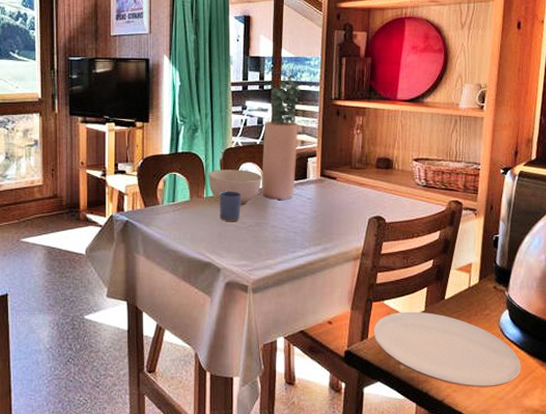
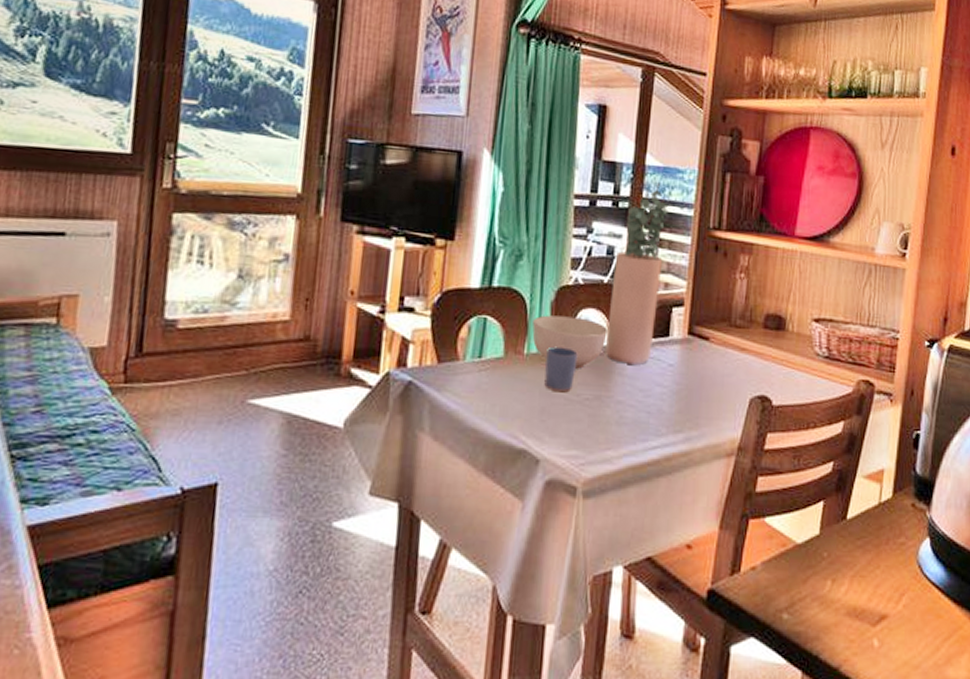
plate: present [373,311,521,388] -> none [748,534,945,650]

